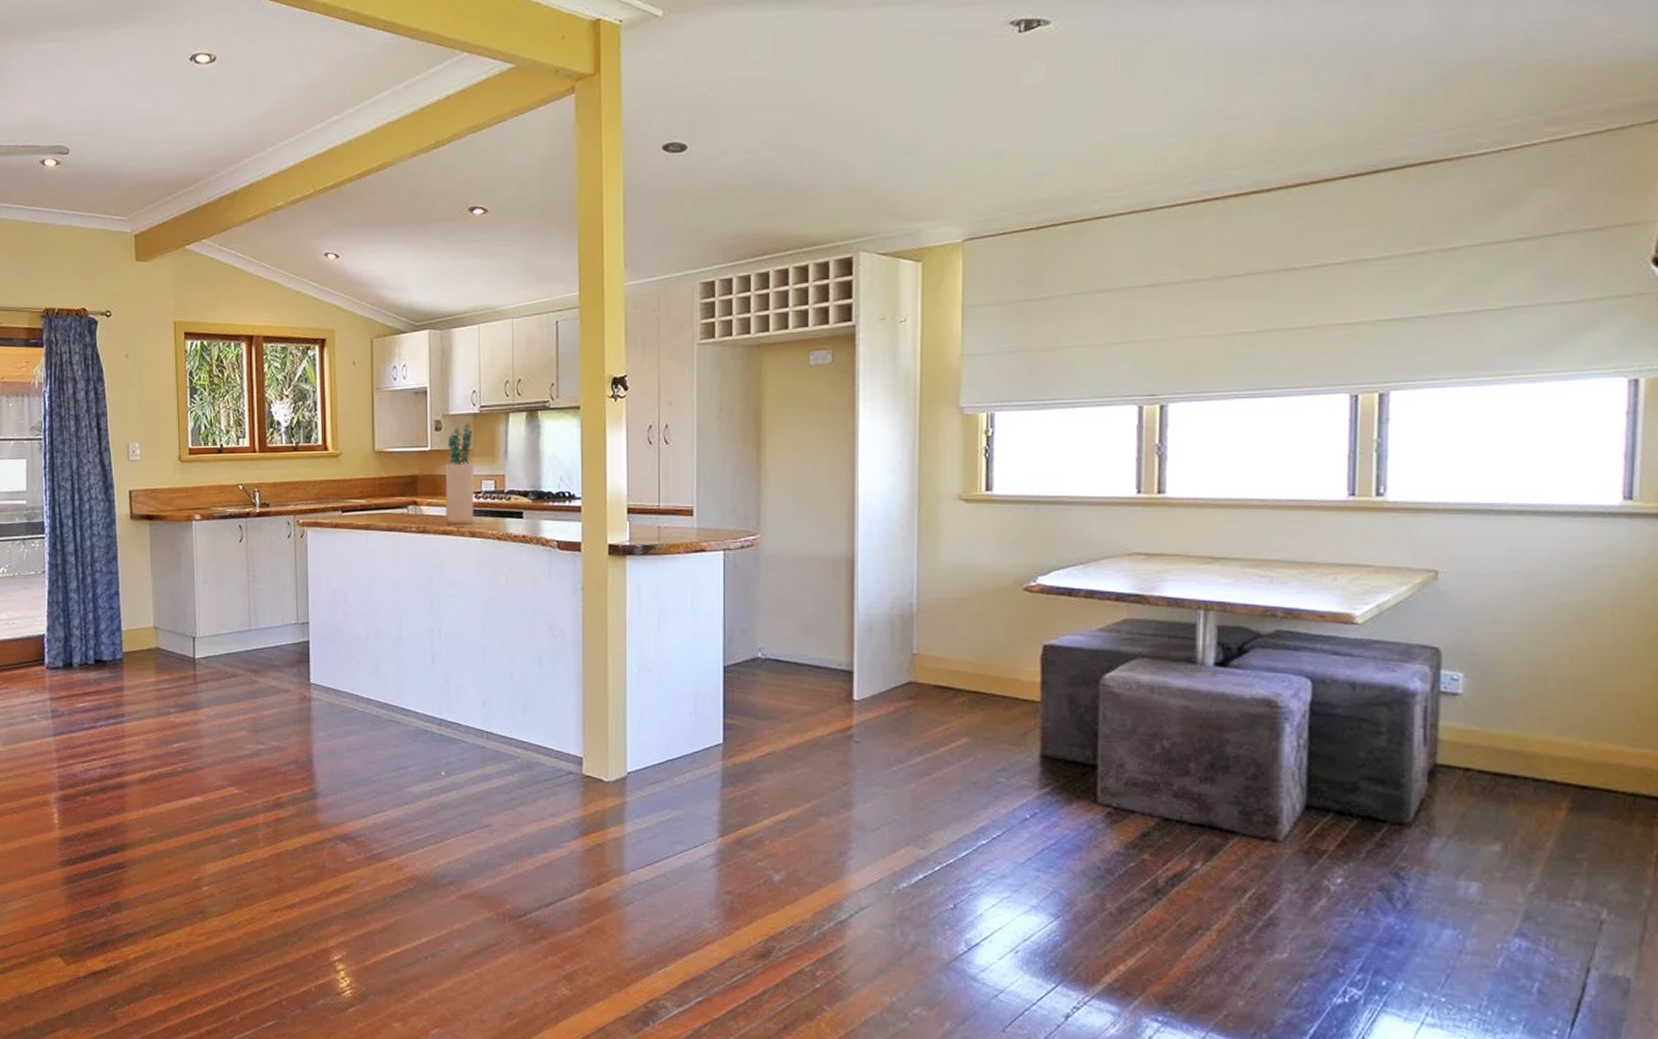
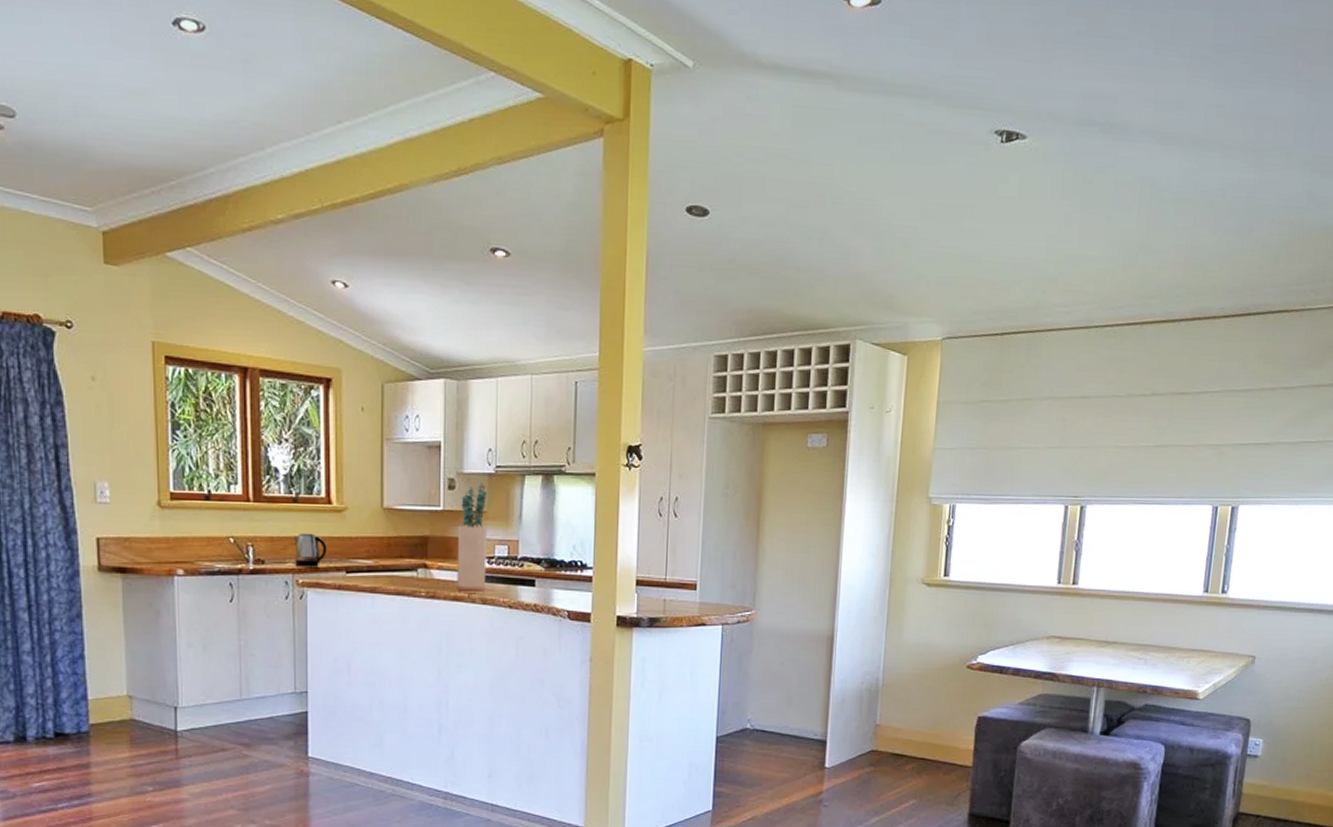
kettle: none [294,477,324,510] -> present [293,533,327,569]

